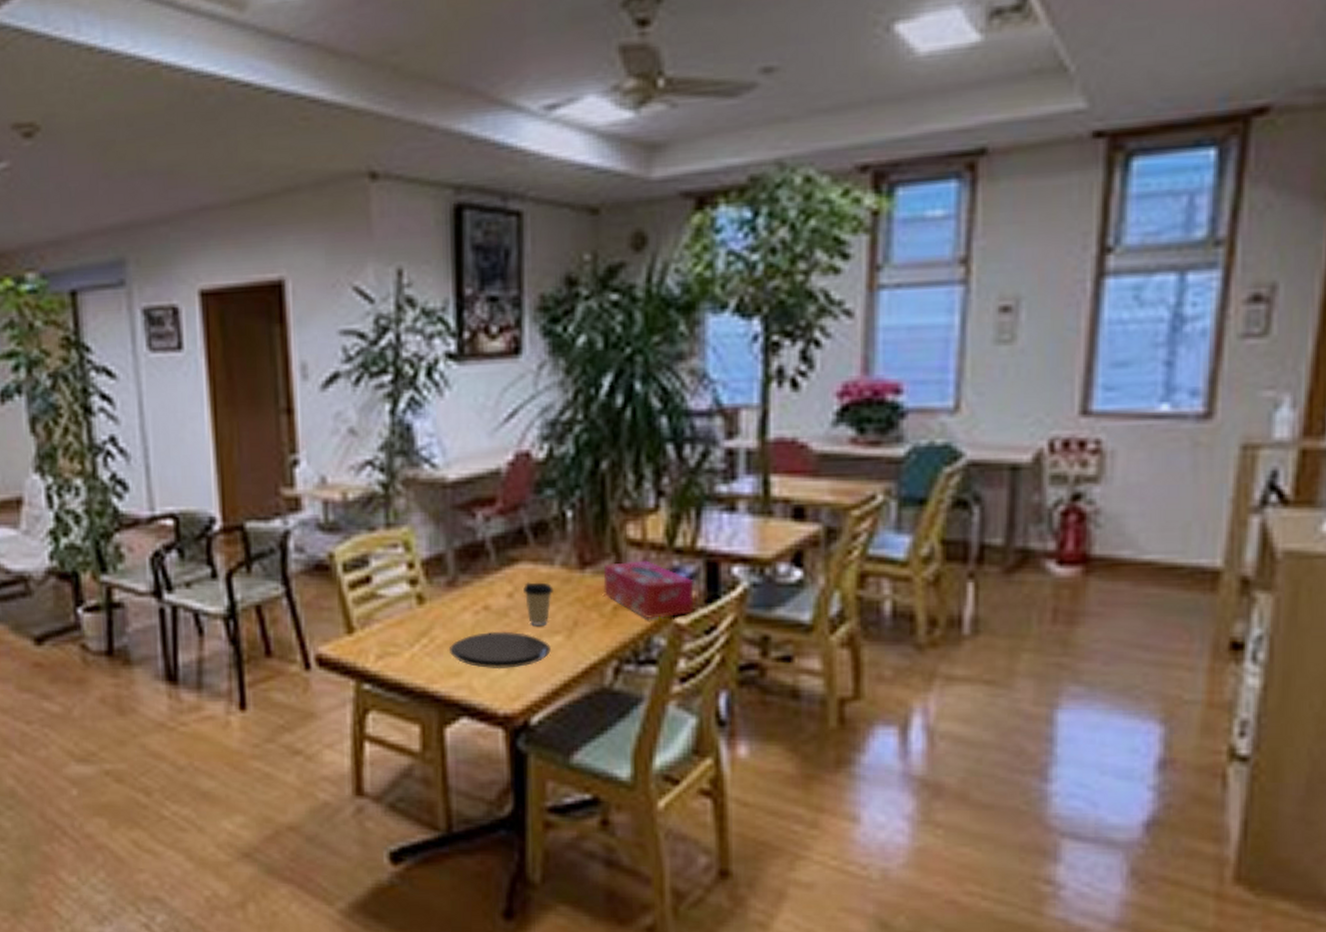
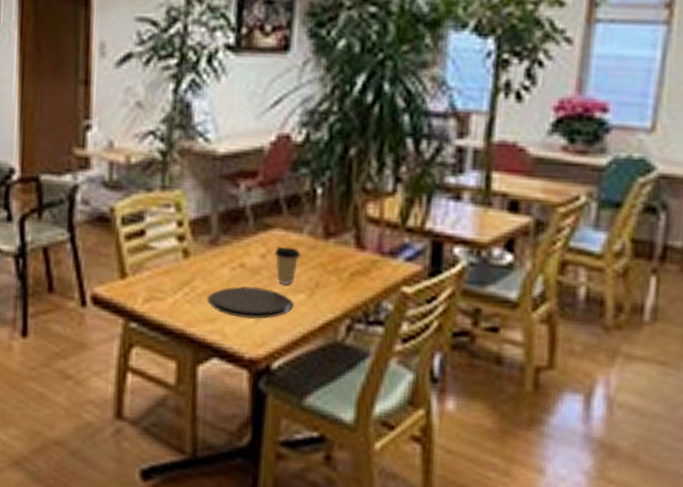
tissue box: present [603,560,694,618] -> none [343,235,421,286]

